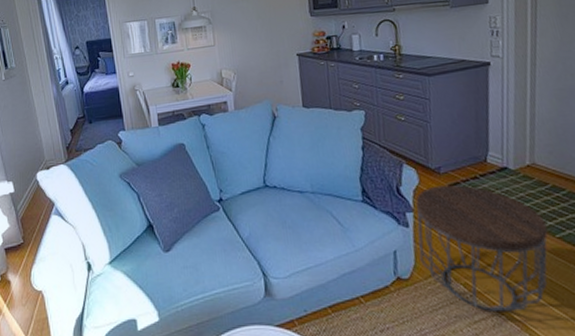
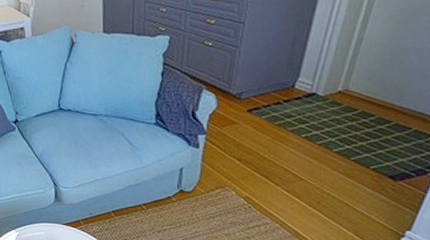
side table: present [415,184,548,313] -> none [205,109,343,221]

